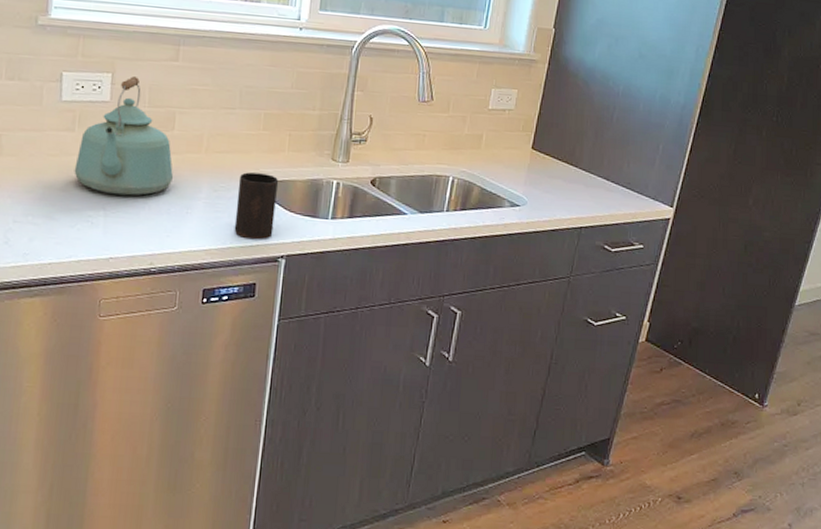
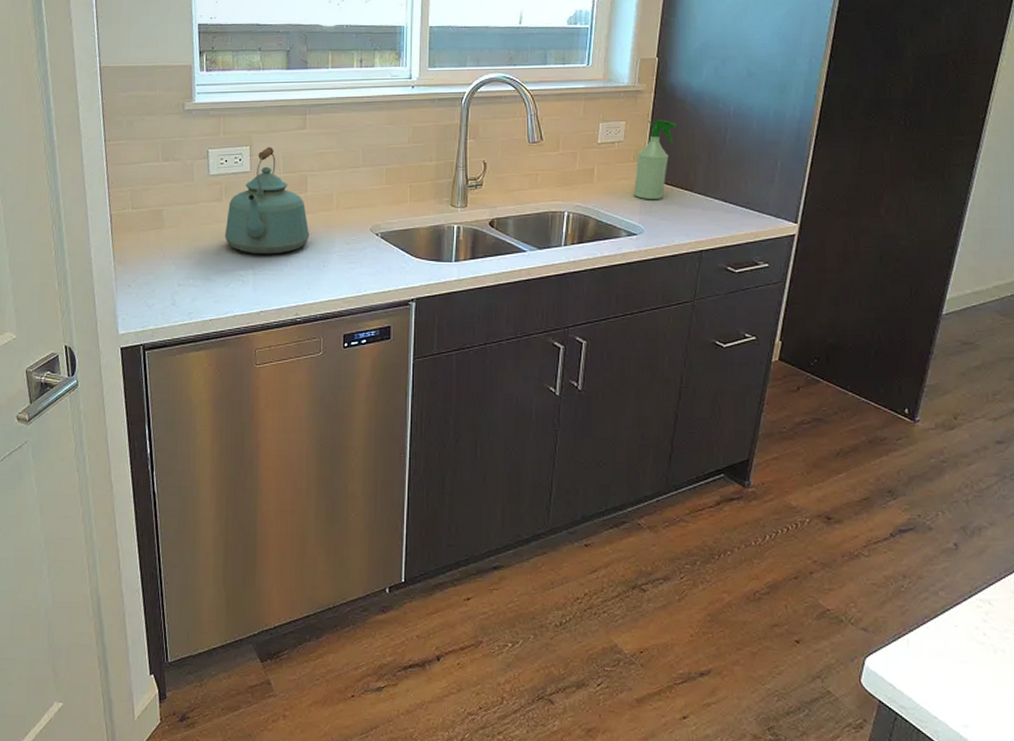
cup: present [234,172,279,240] -> none [367,224,404,286]
spray bottle: none [520,91,567,173] -> present [634,120,676,200]

